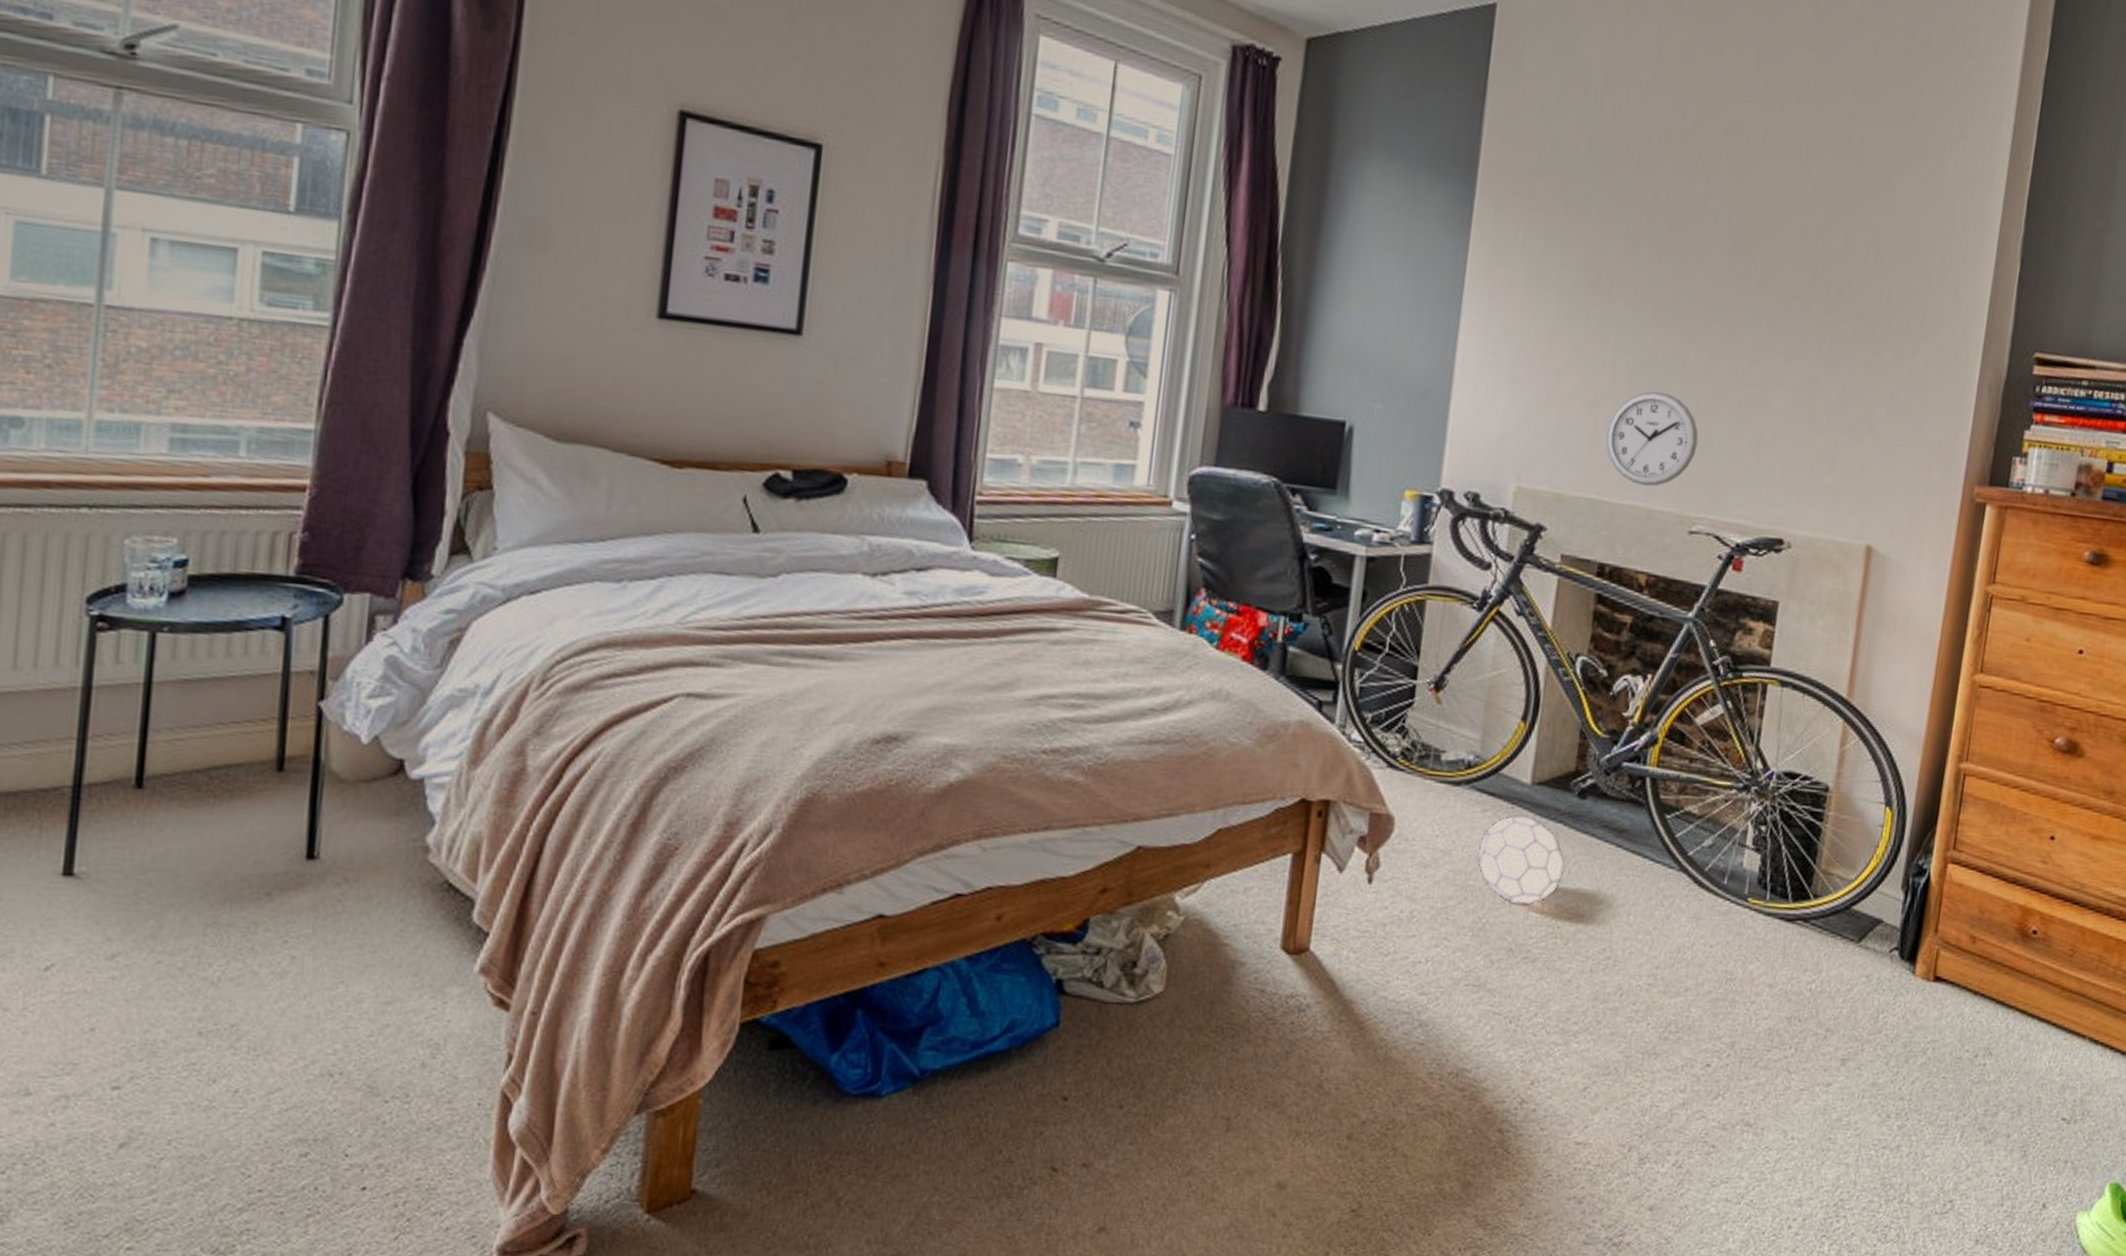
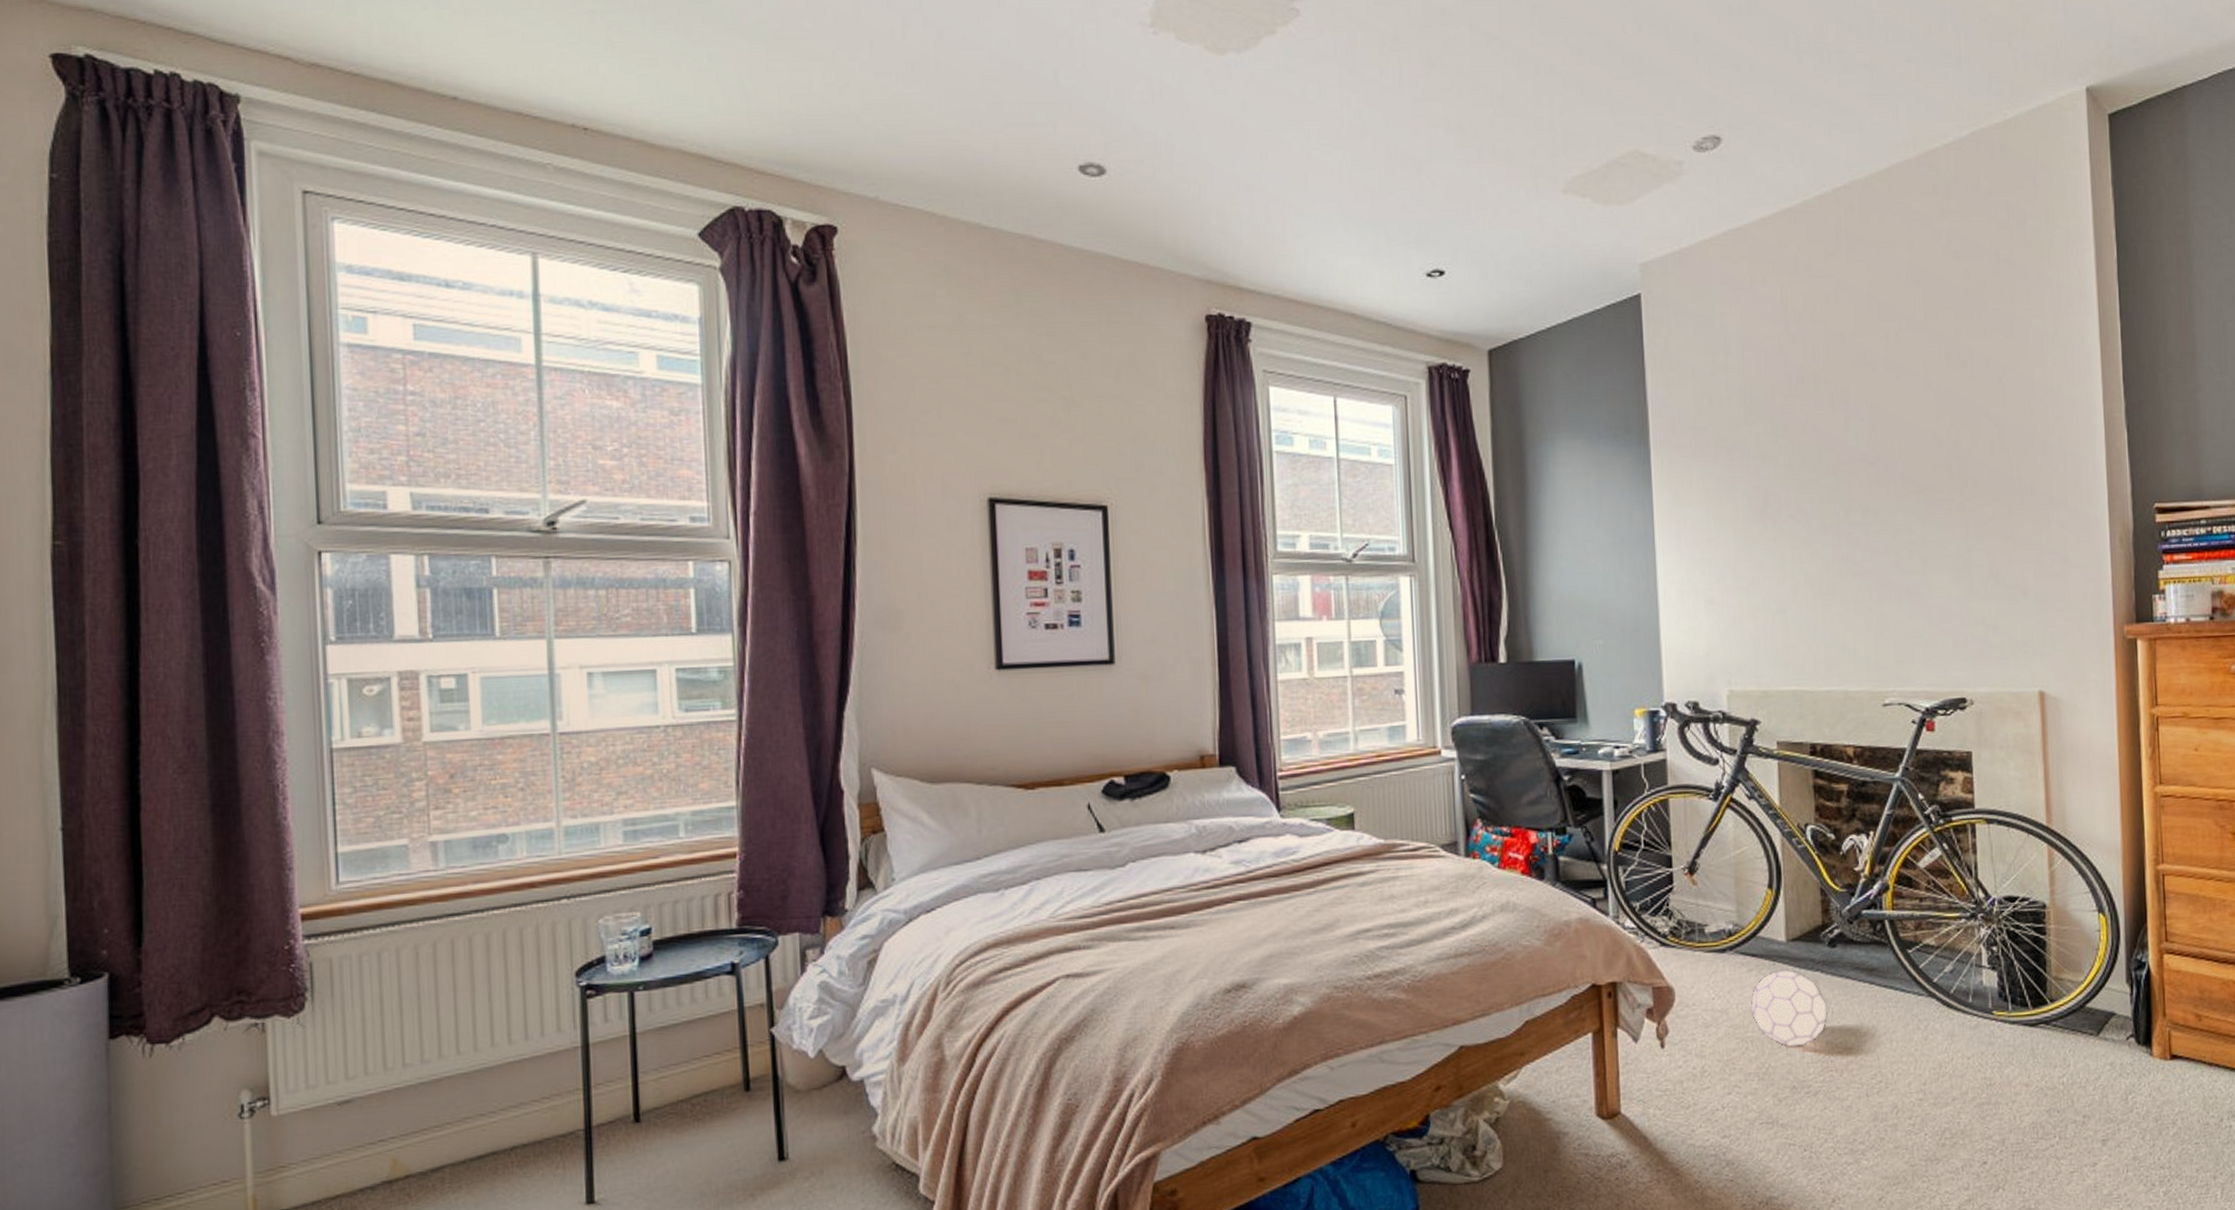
wall clock: present [1606,390,1698,487] -> none [1797,590,1877,673]

